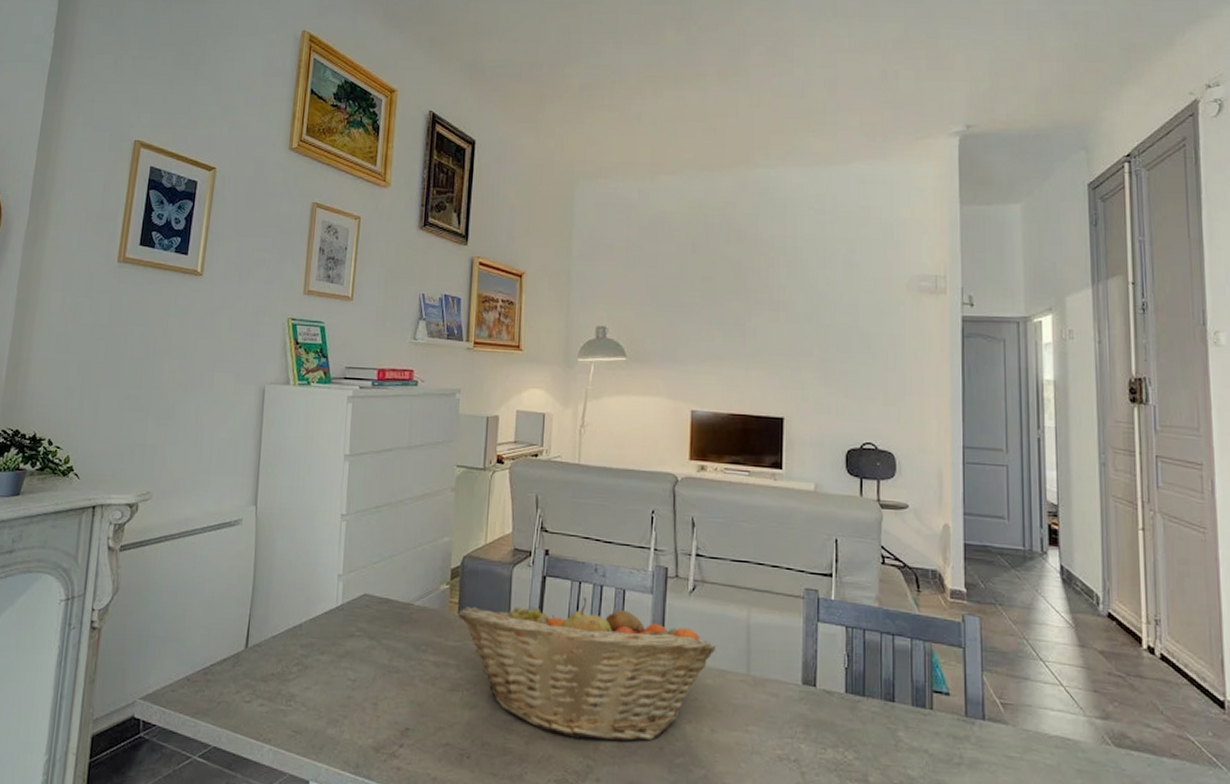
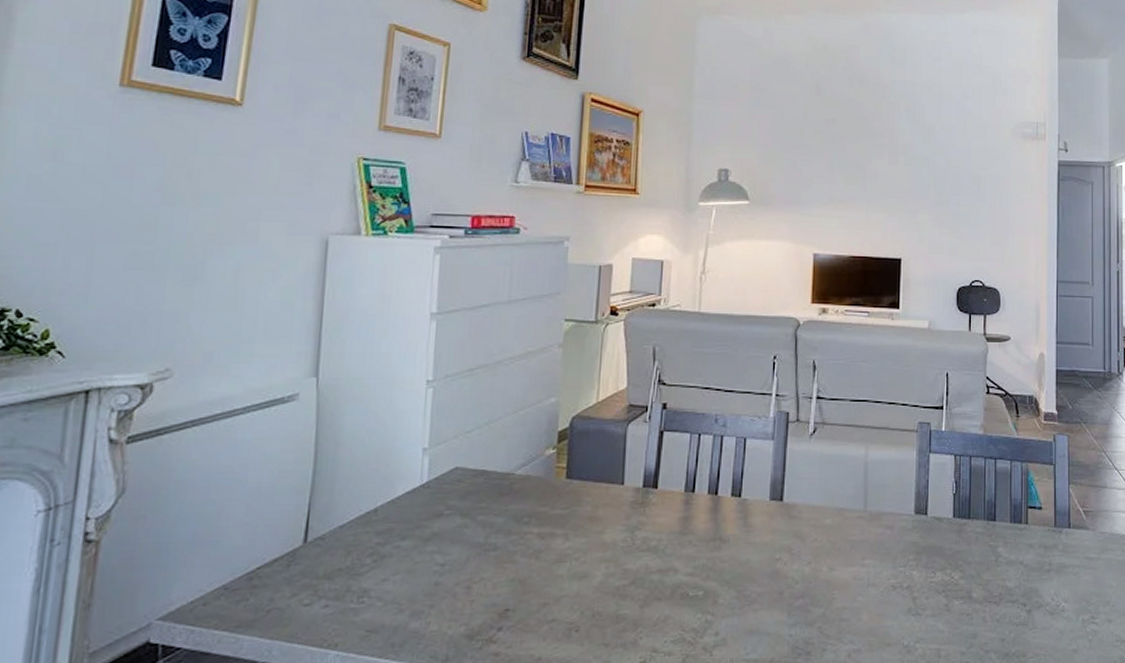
fruit basket: present [458,597,716,742] -> none [566,449,835,595]

